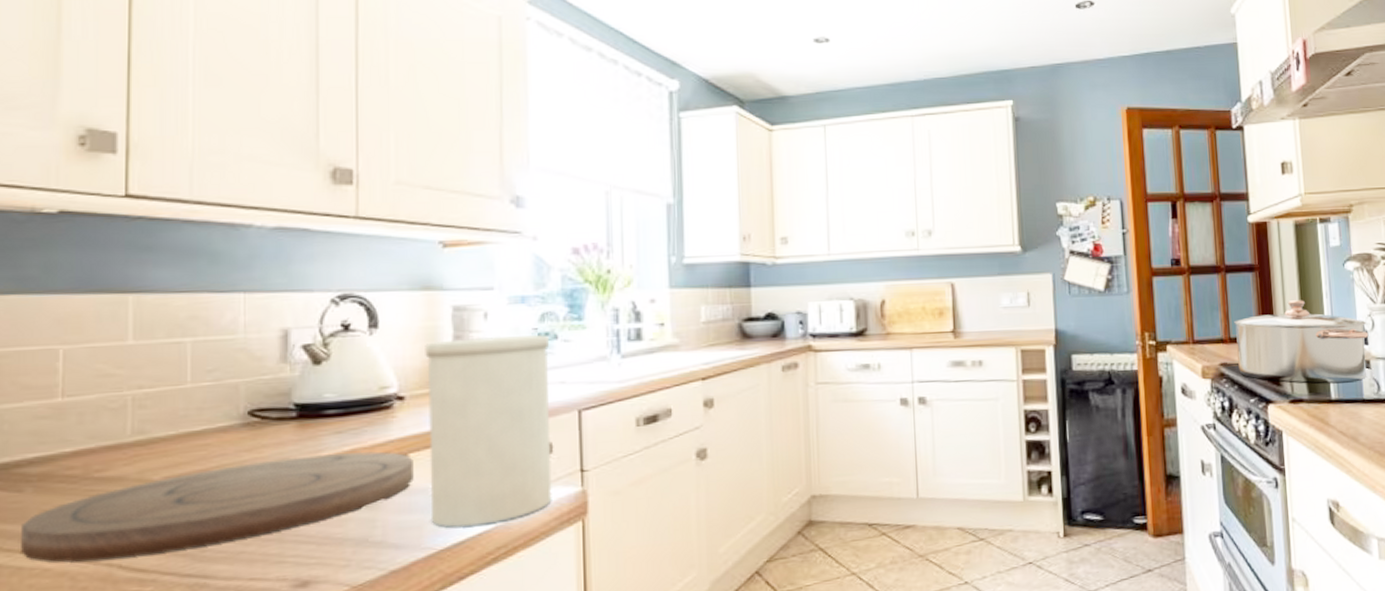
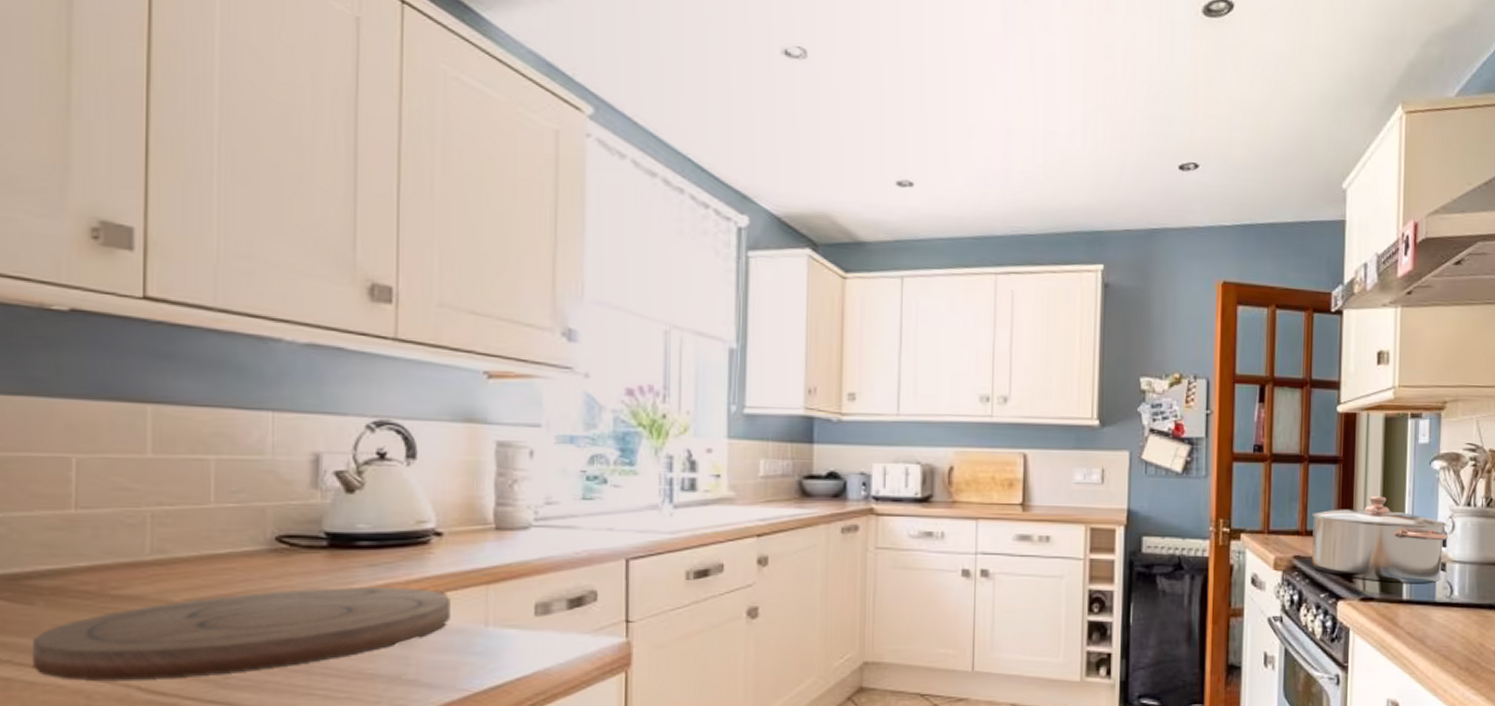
canister: present [425,334,552,527] -> none [466,476,599,670]

